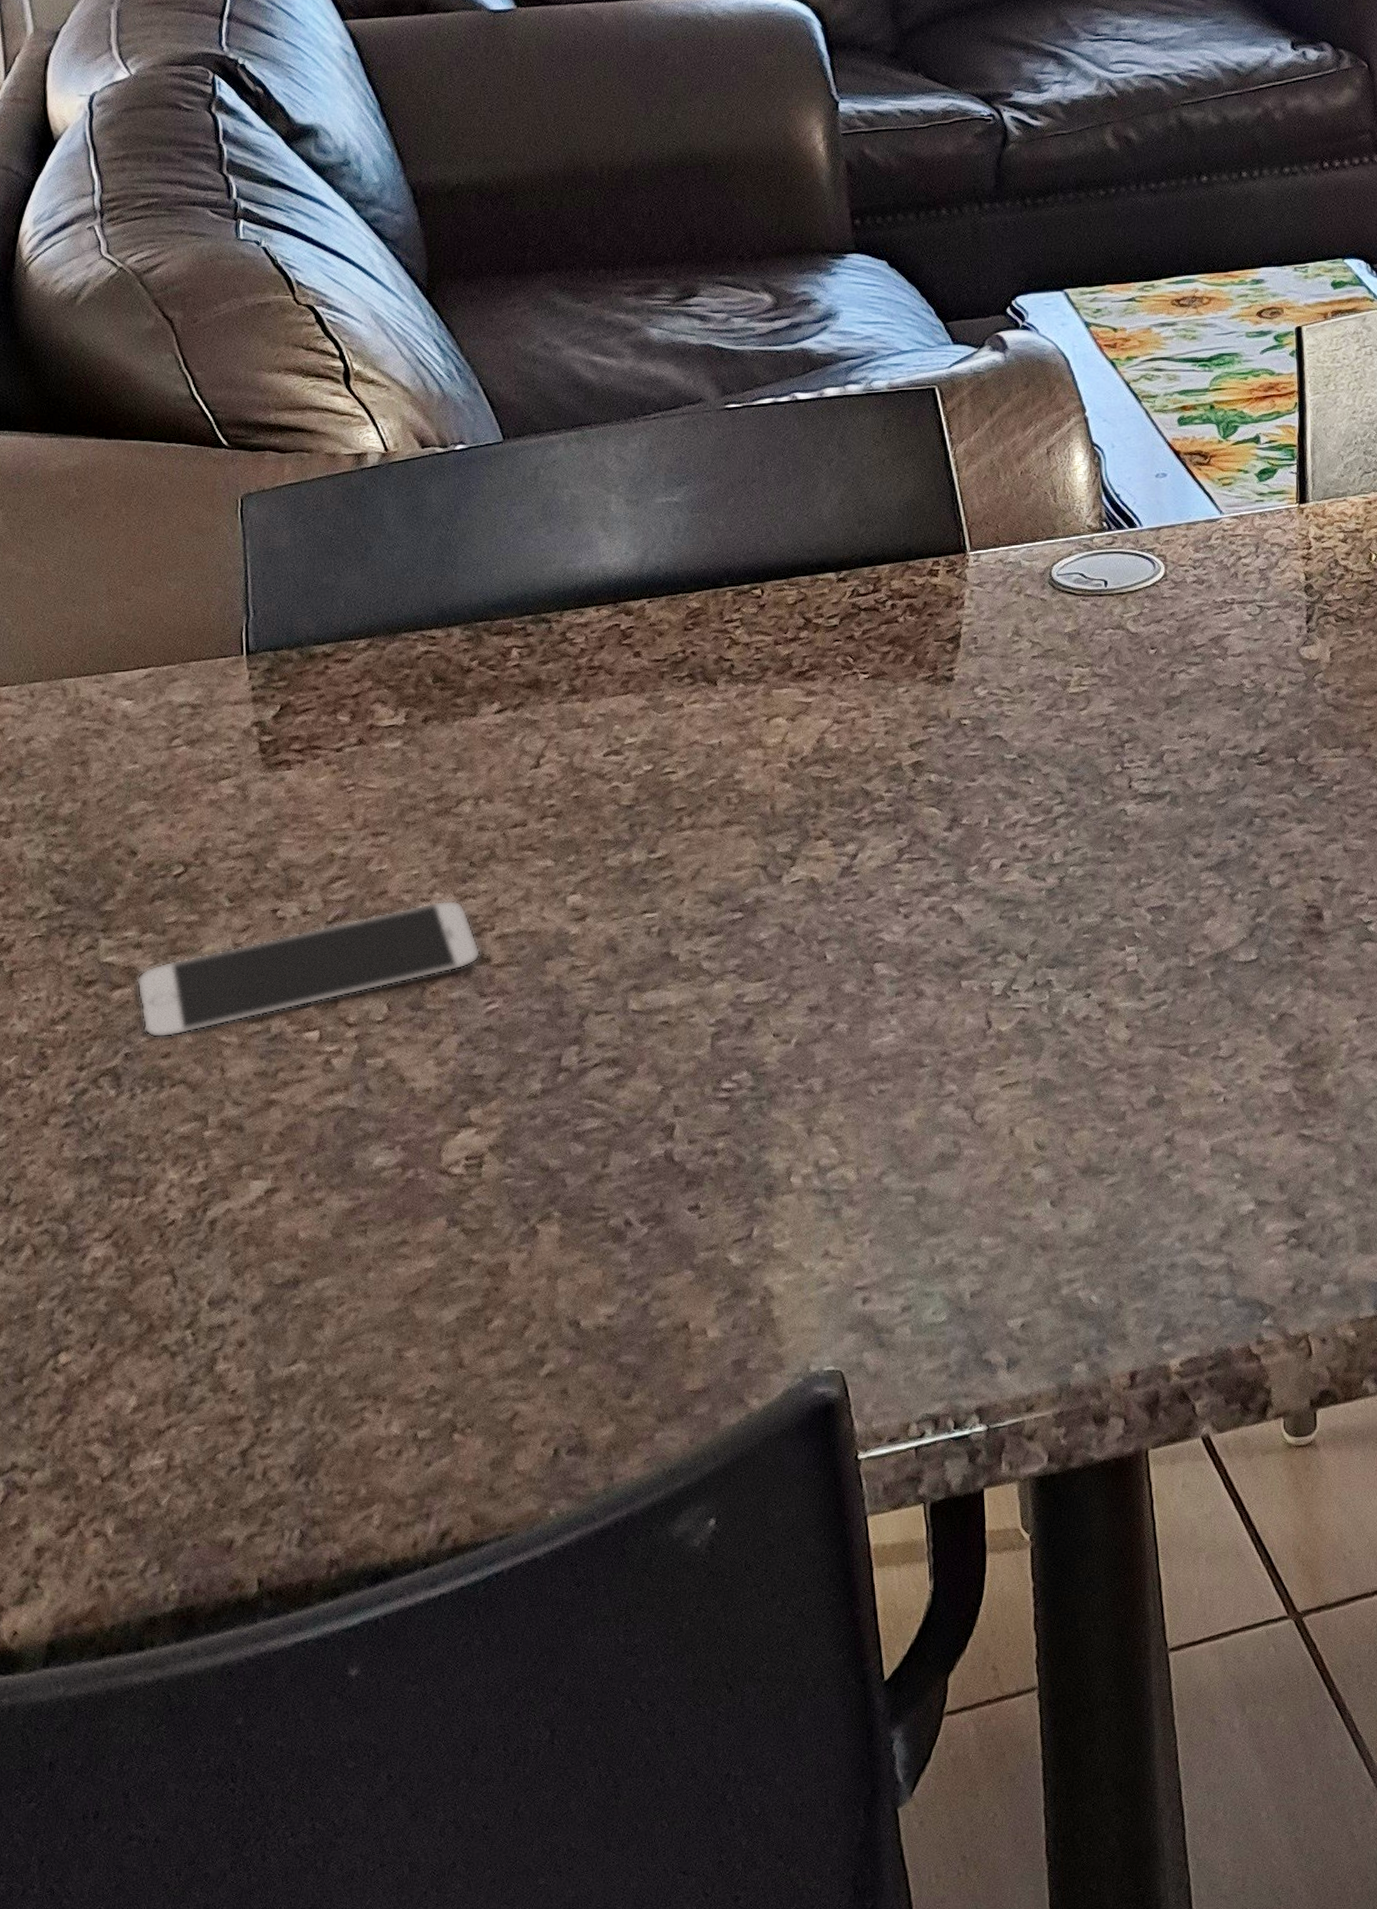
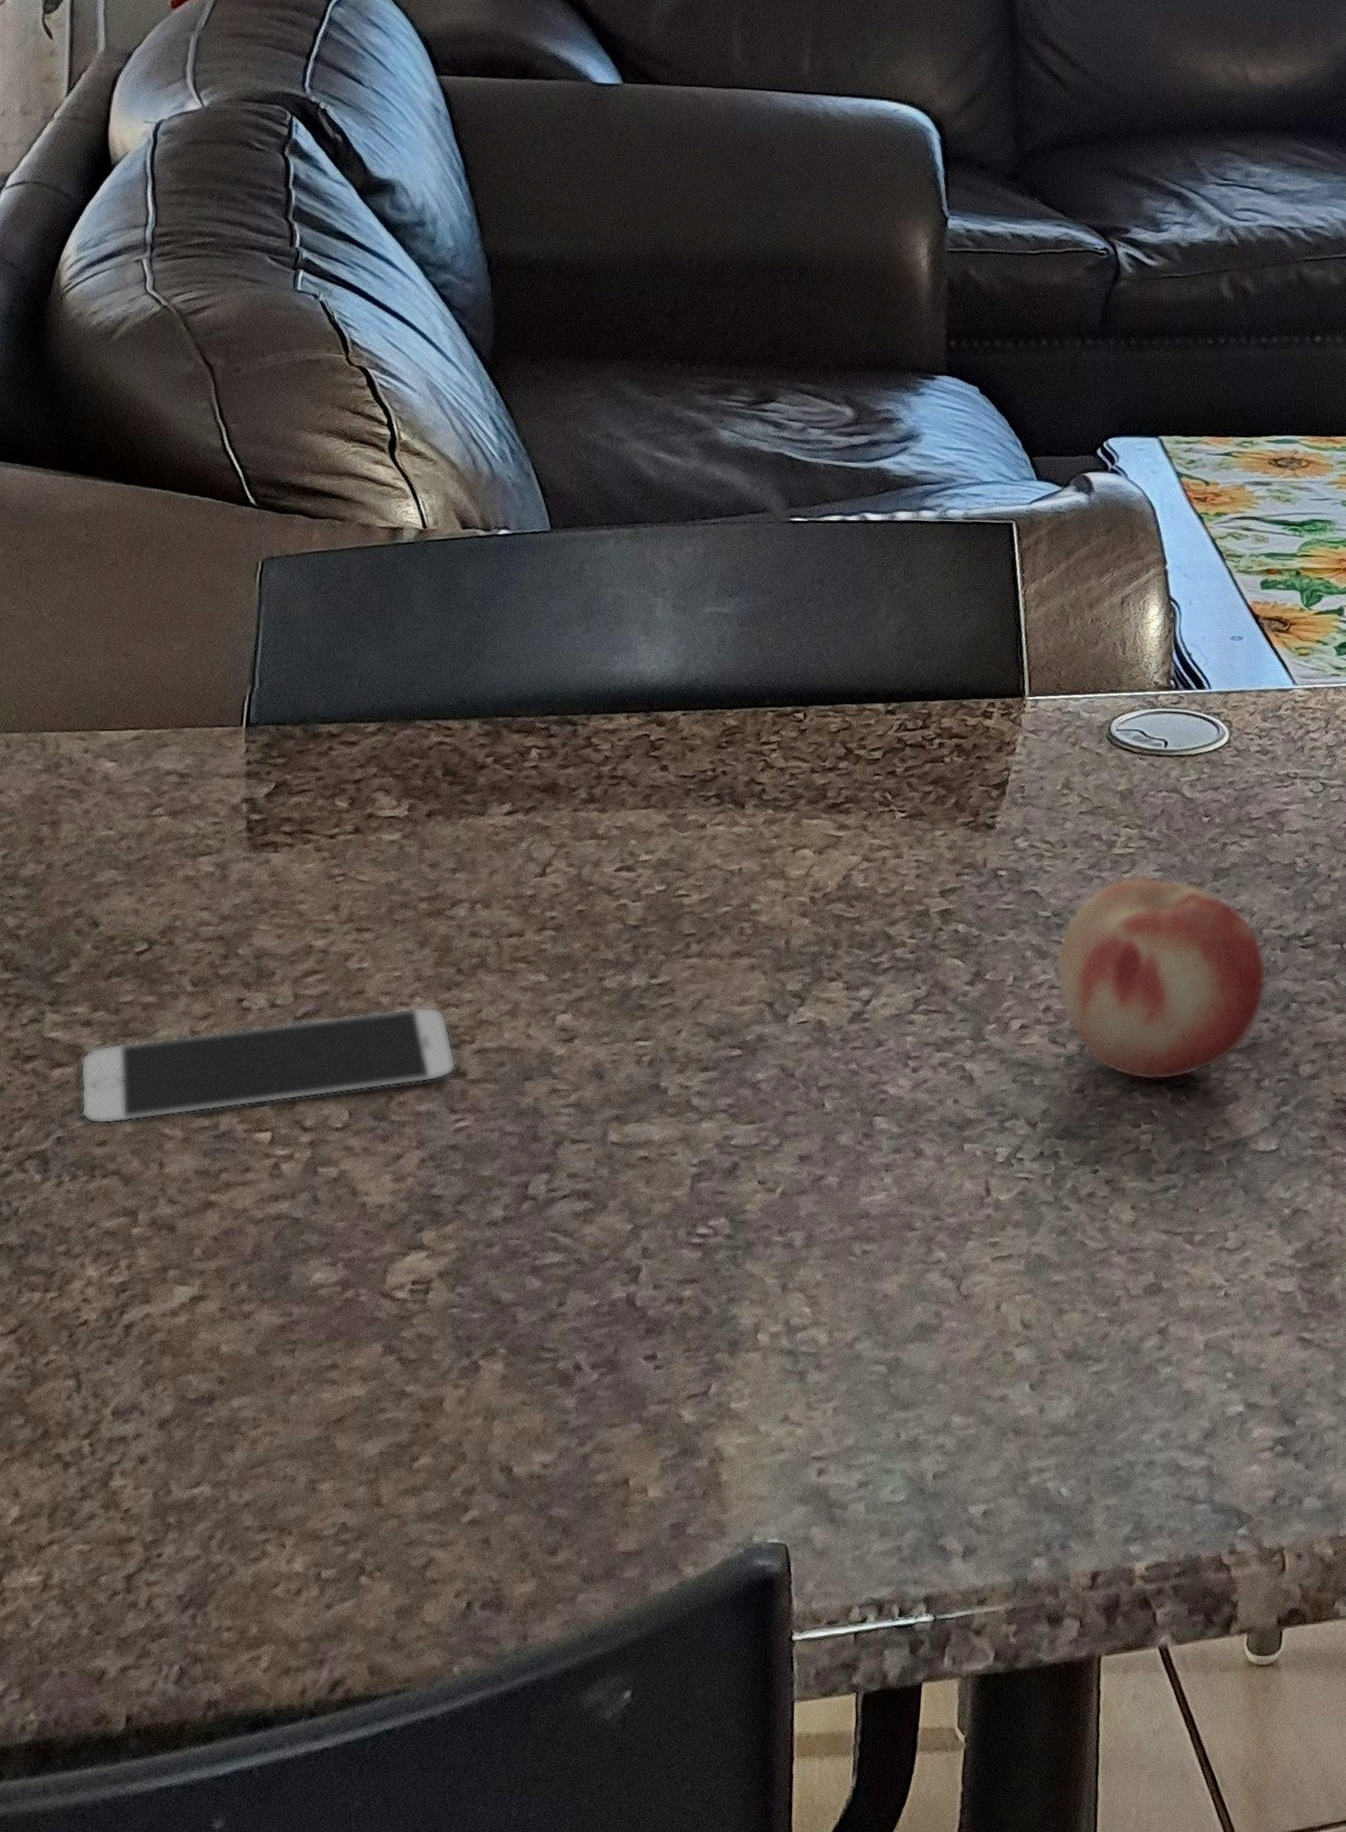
fruit: none [1027,712,1229,905] -> present [1055,876,1267,1081]

